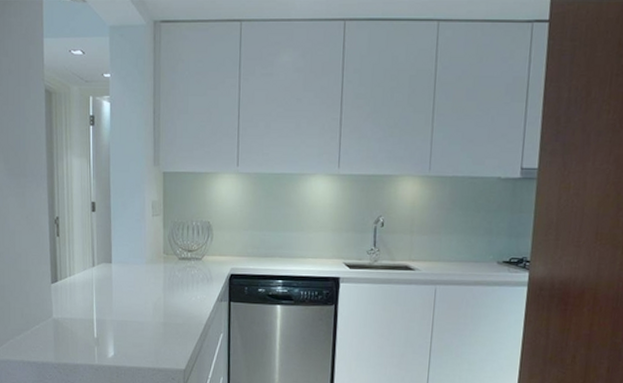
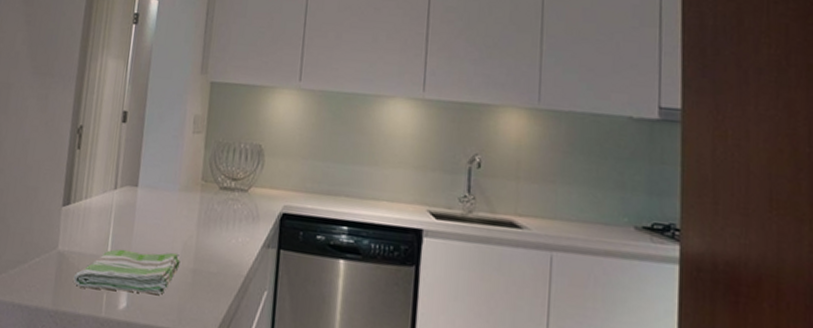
dish towel: none [69,311,153,345] -> present [73,249,180,295]

